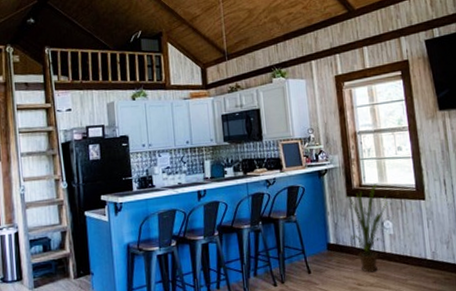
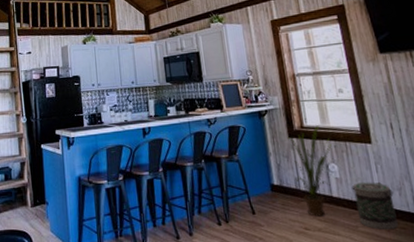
basket: none [404,236,444,282] -> present [352,181,398,230]

